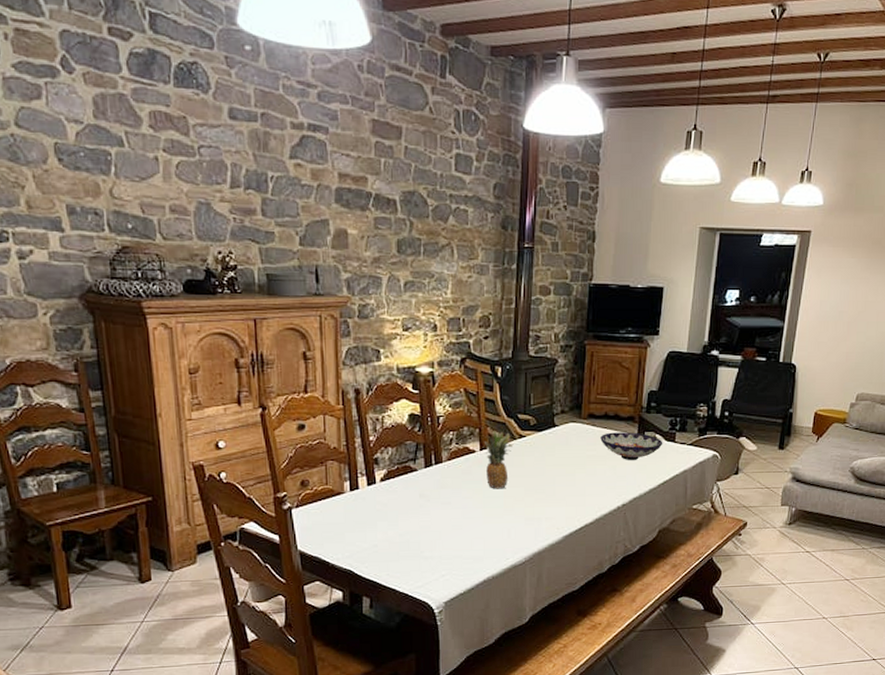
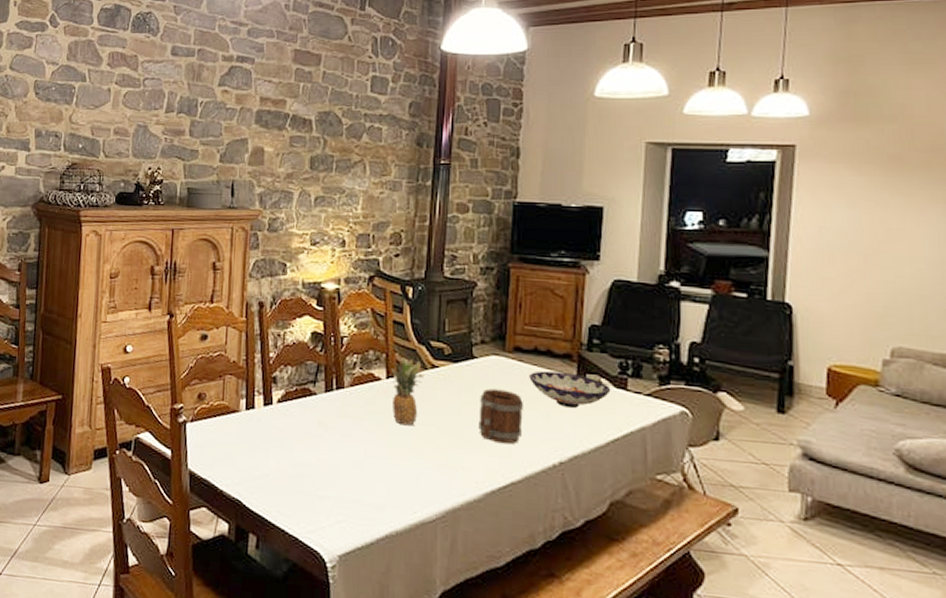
mug: none [559,451,595,495] -> present [478,388,523,444]

